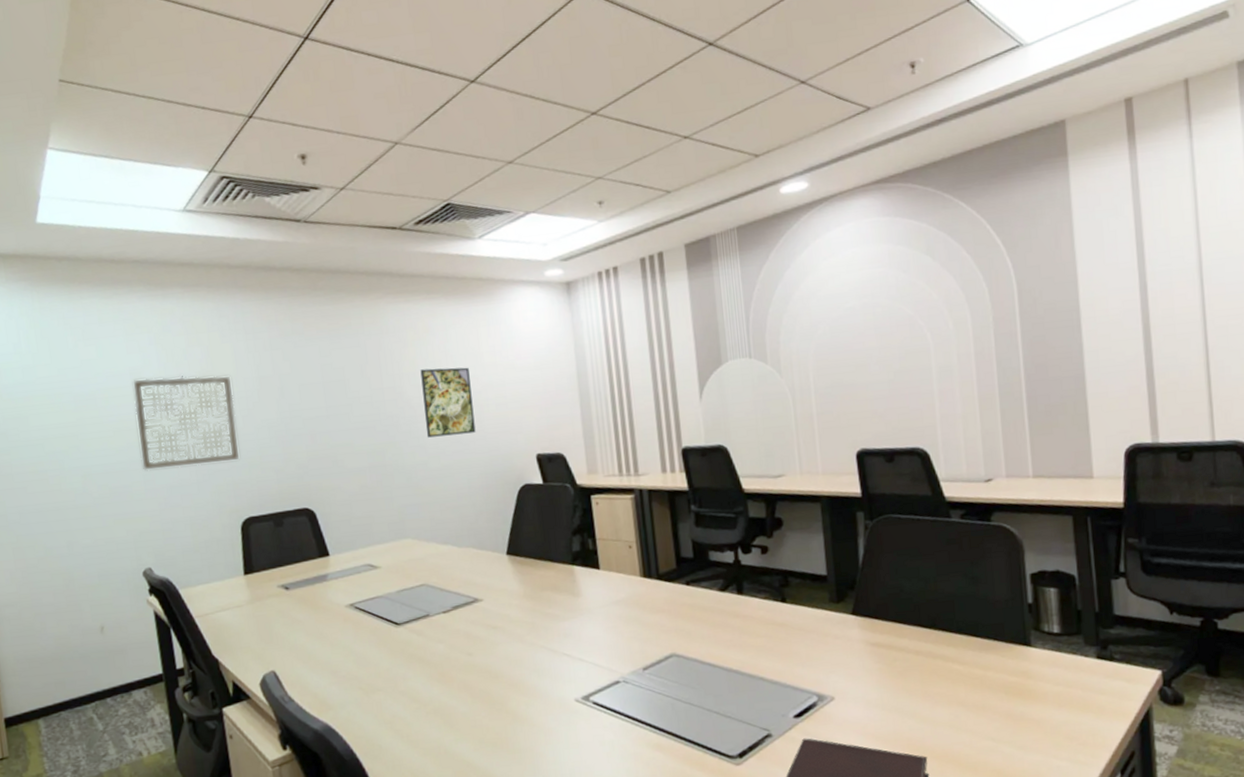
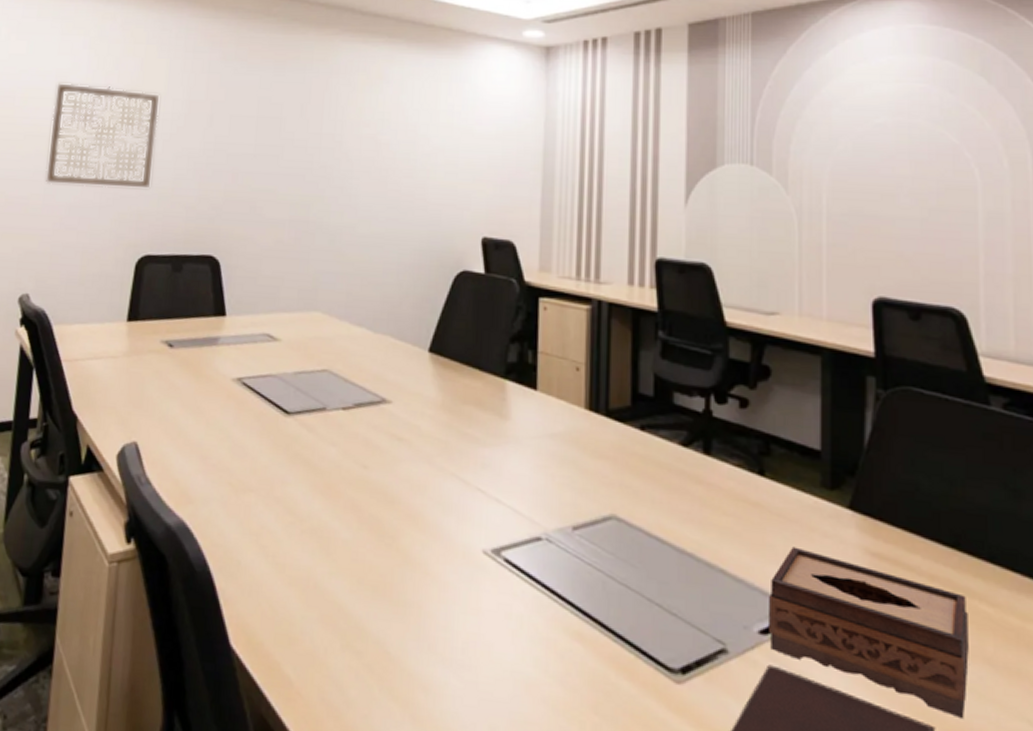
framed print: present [420,367,476,438] -> none [360,119,421,201]
tissue box: none [799,650,948,747] -> present [769,546,969,718]

